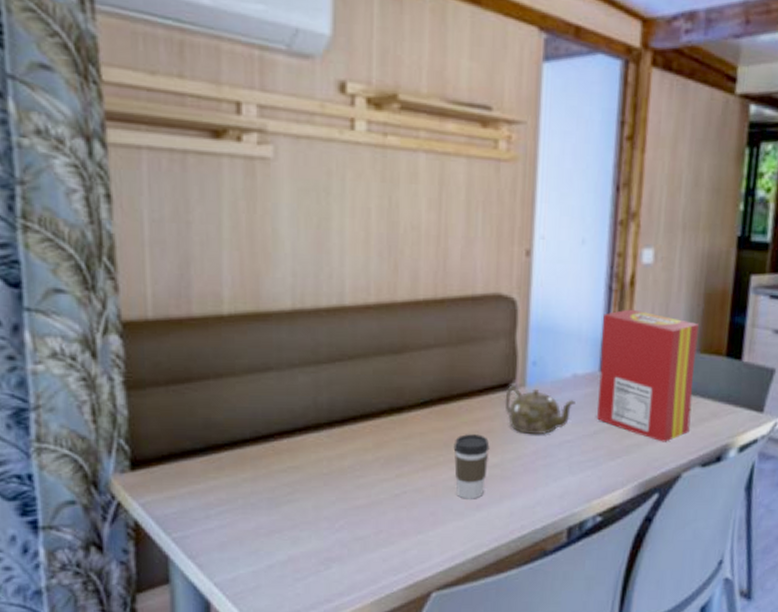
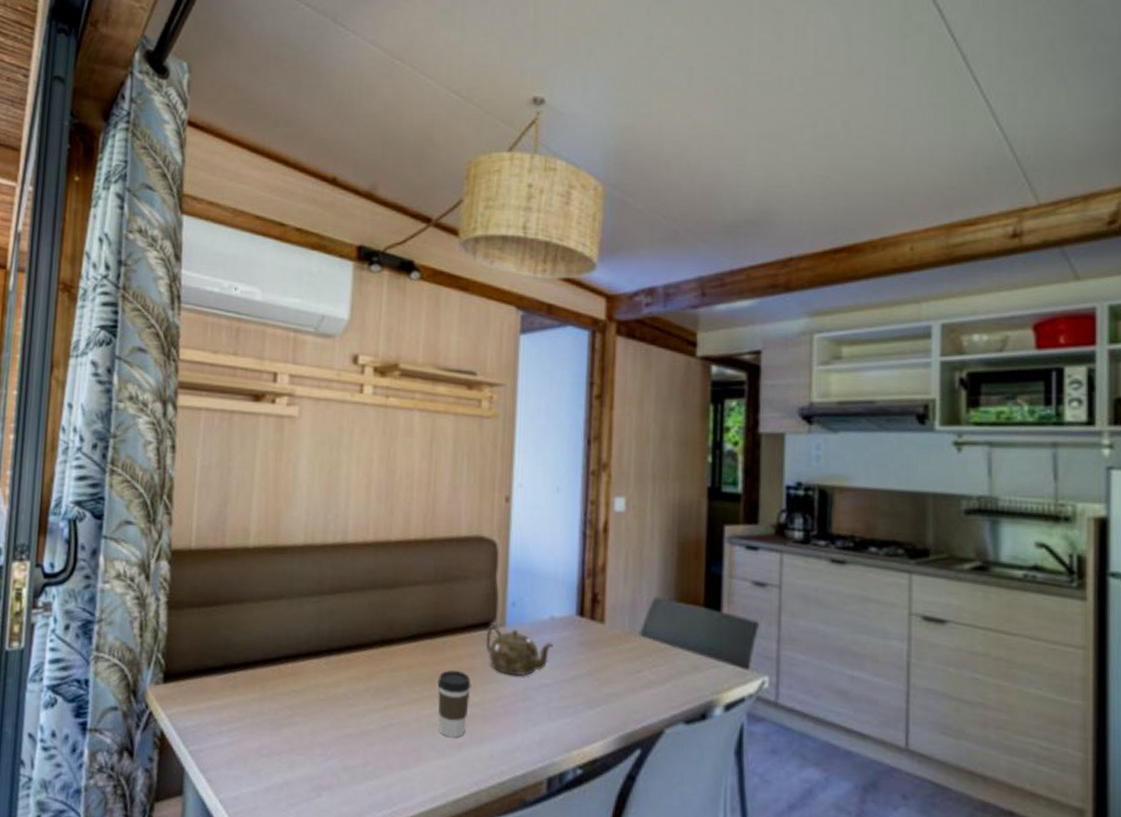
cereal box: present [597,309,699,442] -> none [575,554,674,694]

